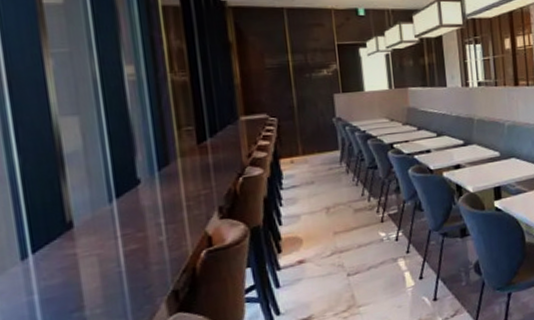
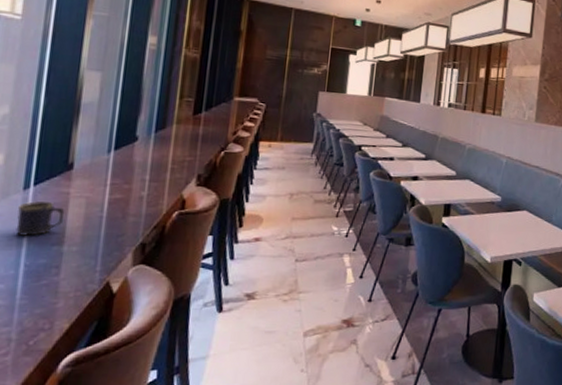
mug: none [21,267,78,311] -> present [16,200,65,237]

